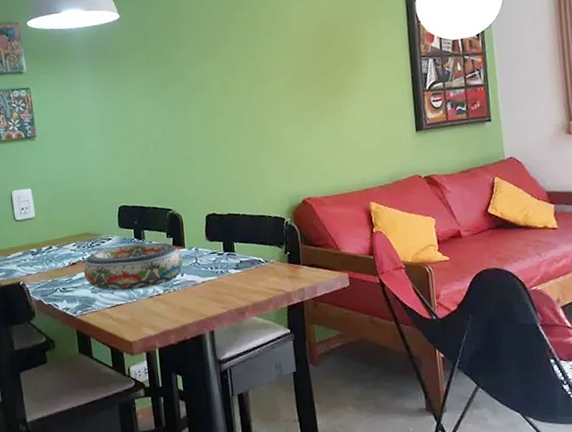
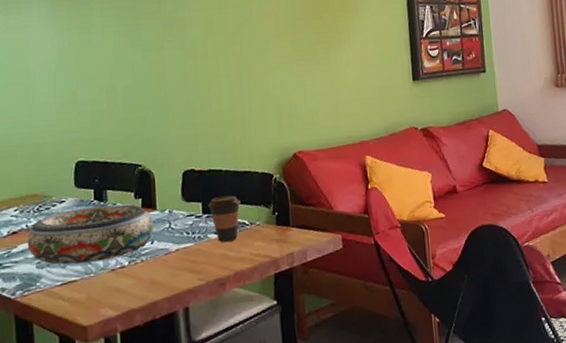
coffee cup: none [228,236,256,277] -> present [208,195,241,242]

